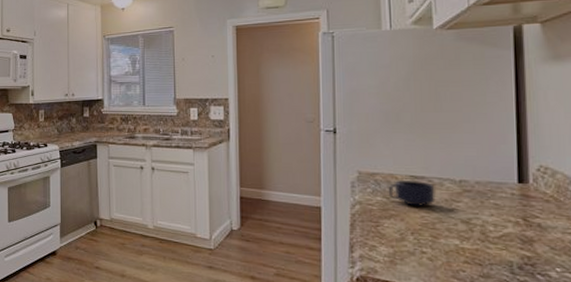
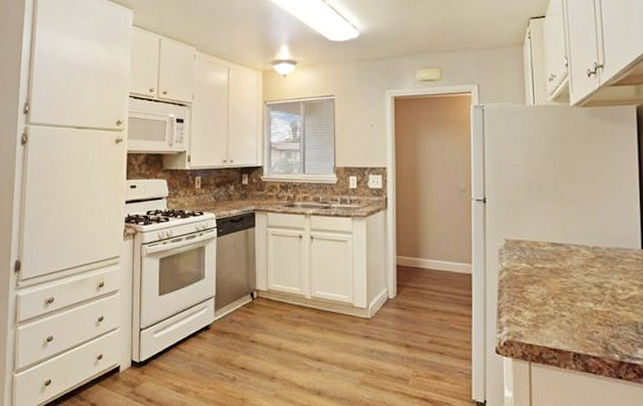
mug: present [388,180,436,206] -> none [532,248,573,272]

